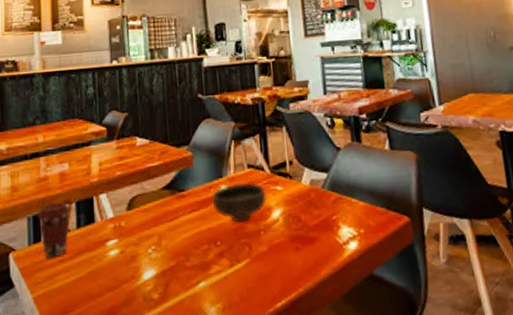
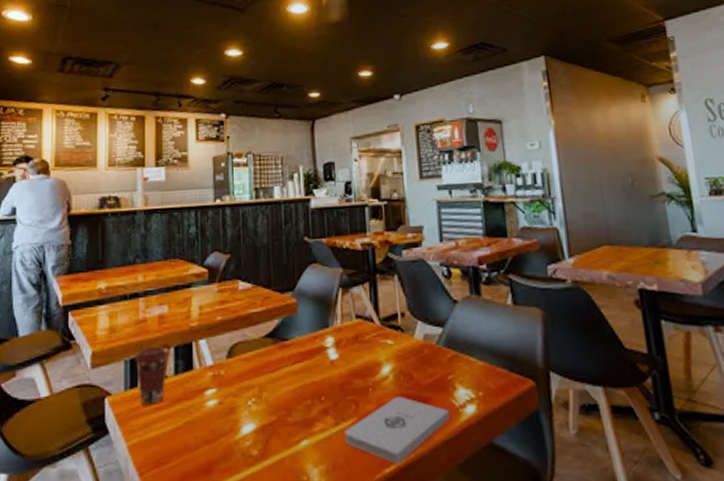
bowl: present [211,182,266,223] -> none [316,333,376,378]
notepad: none [239,237,335,299] -> present [345,396,450,465]

